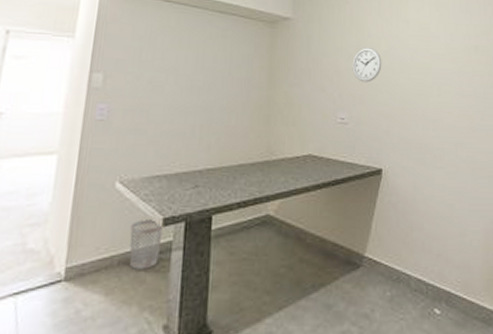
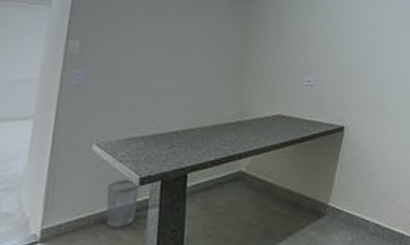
wall clock: present [352,47,382,83] -> none [318,17,344,49]

